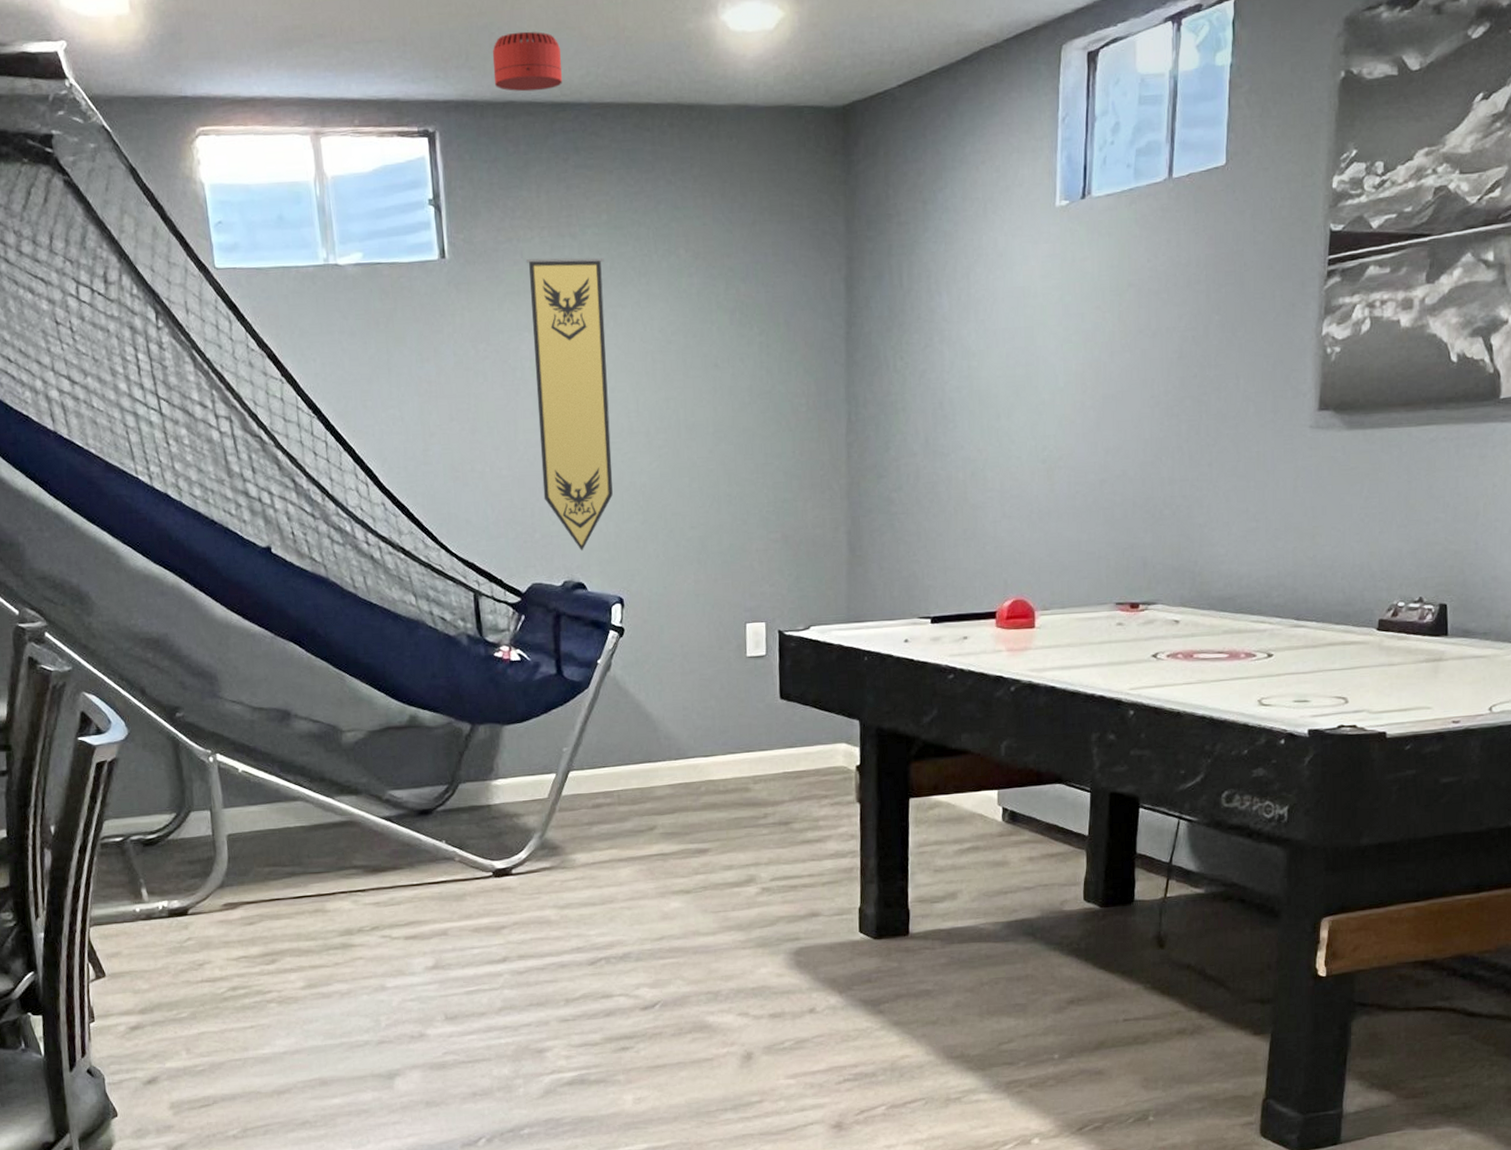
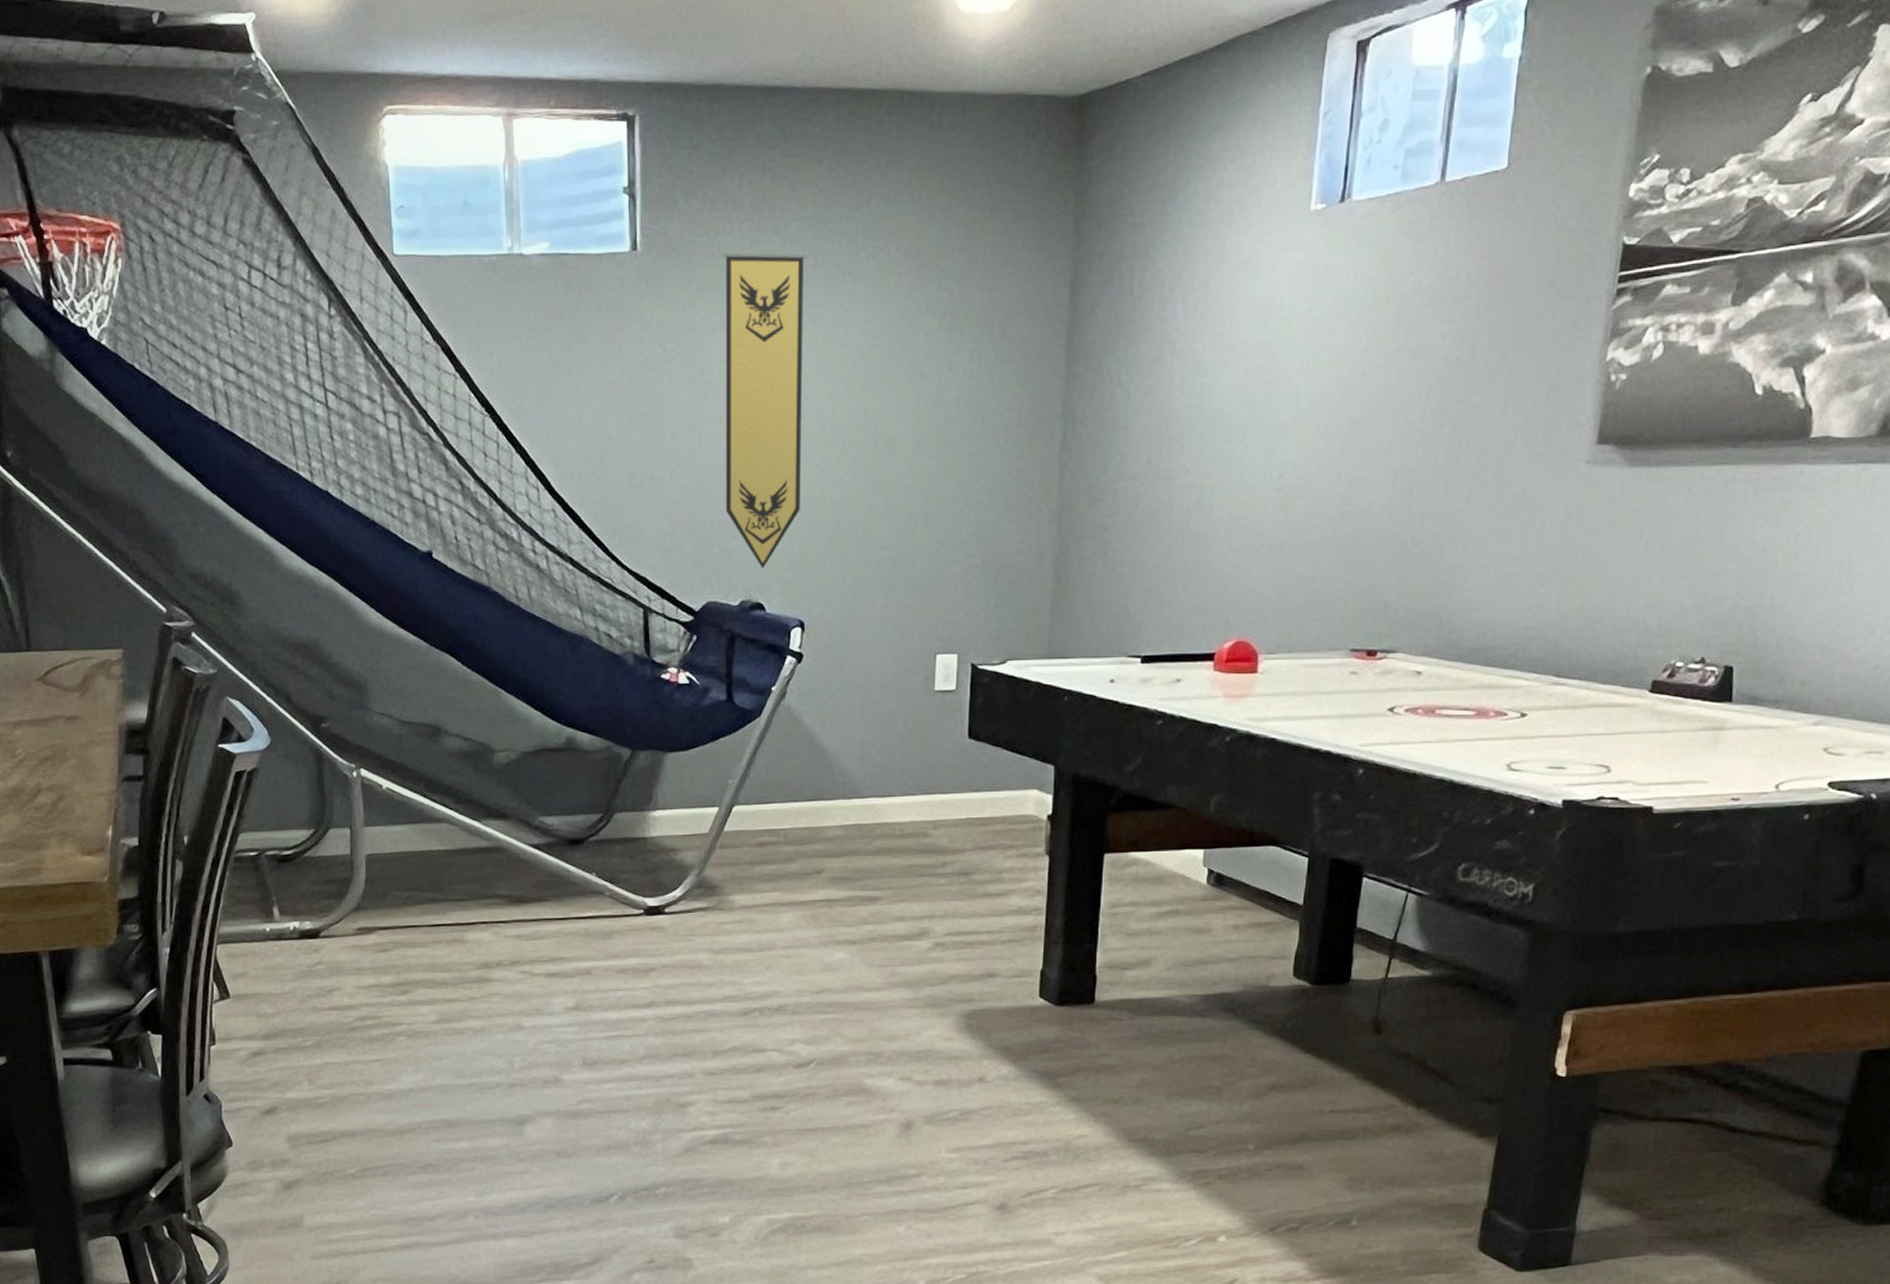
smoke detector: present [492,31,562,92] -> none [701,9,776,74]

